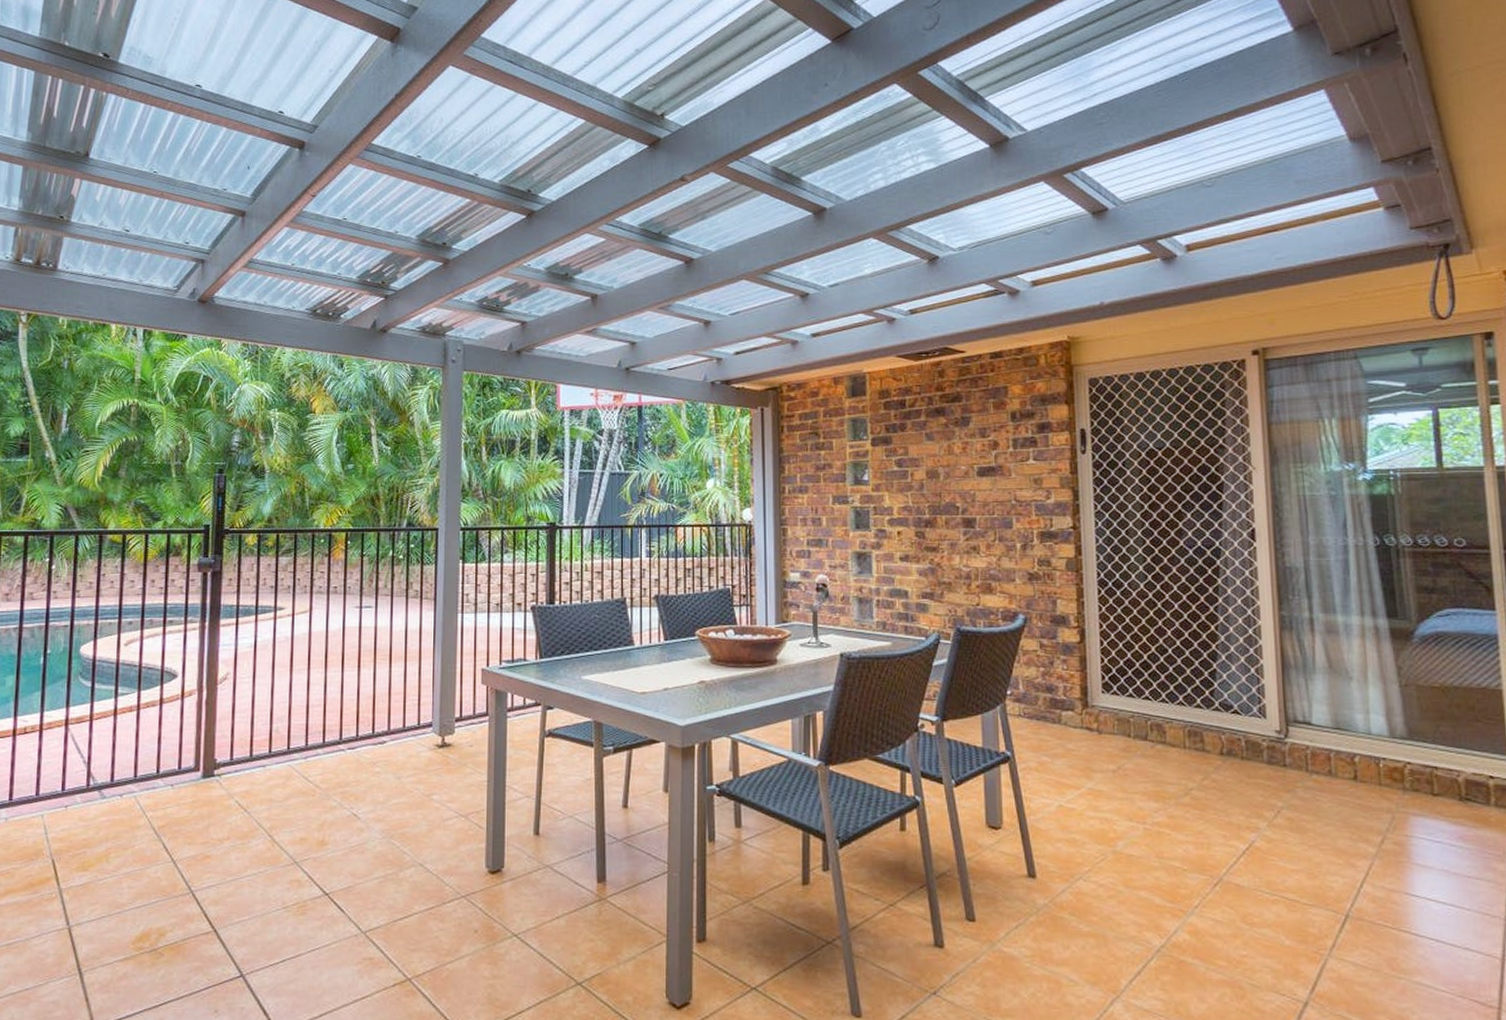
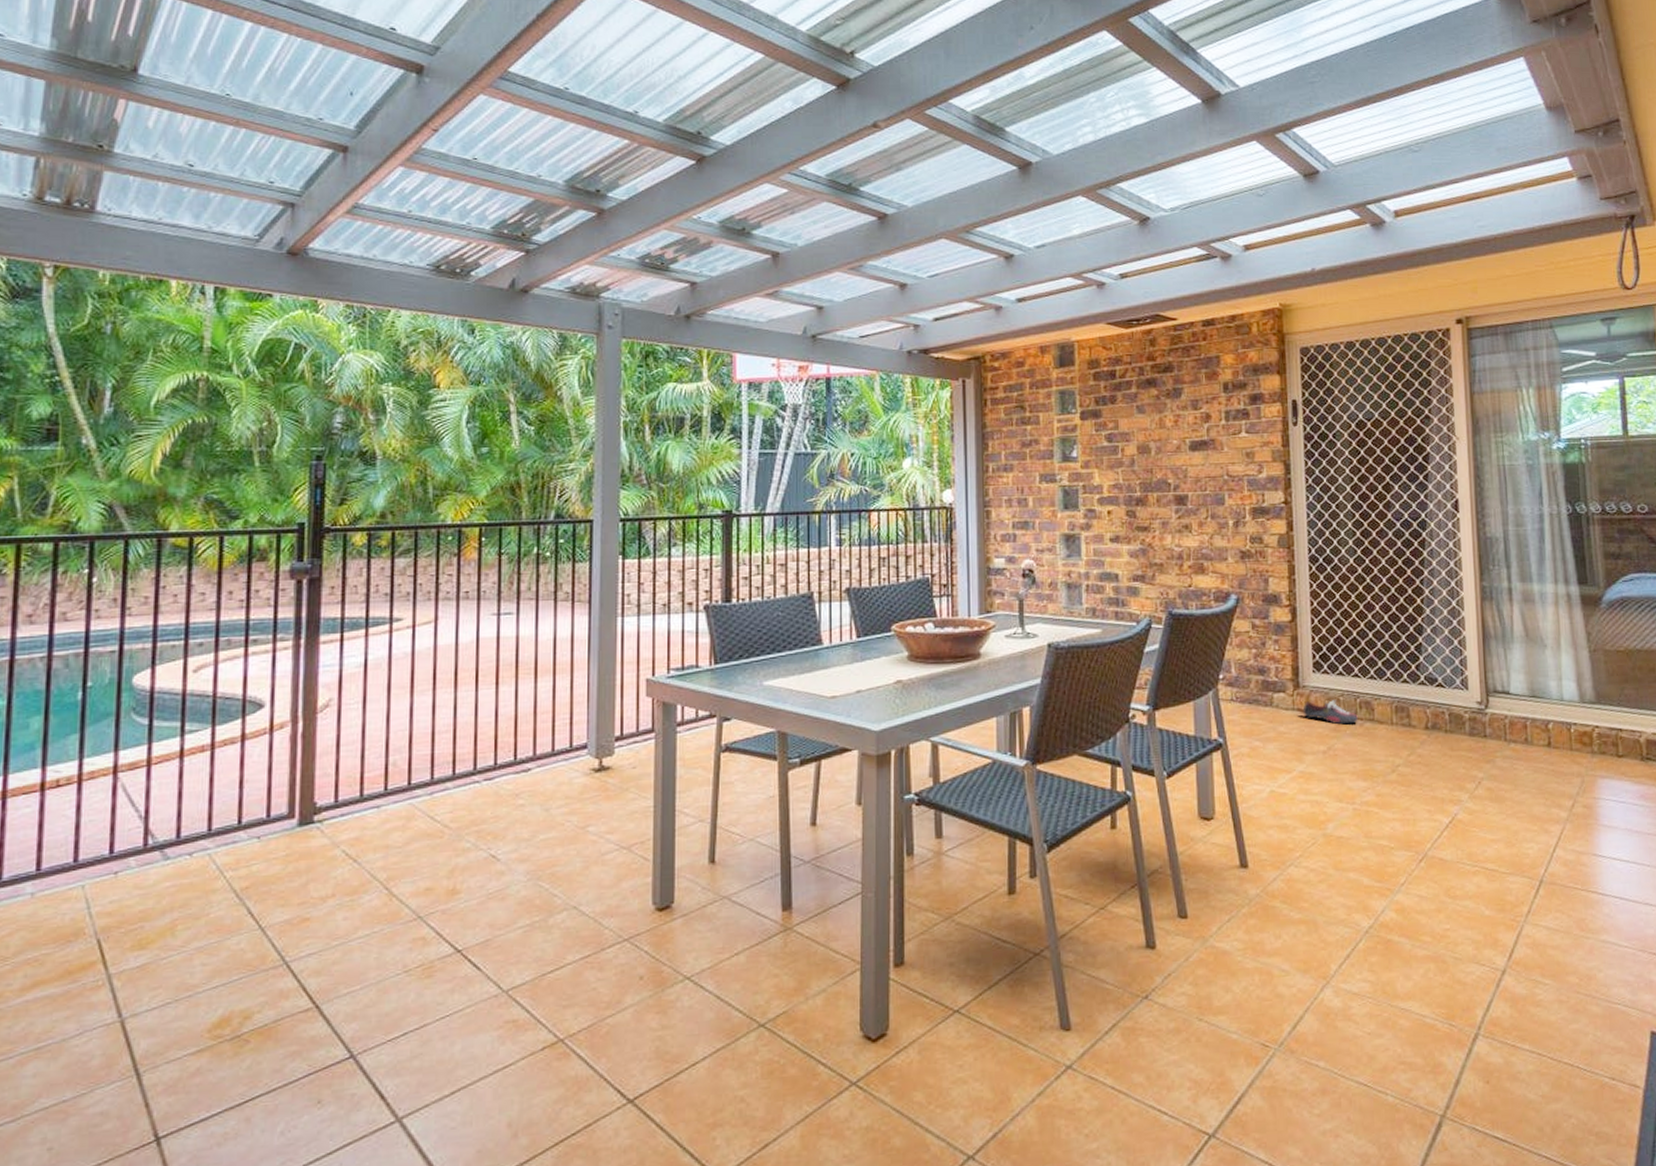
shoe: none [1091,721,1149,746] -> present [1302,700,1358,725]

